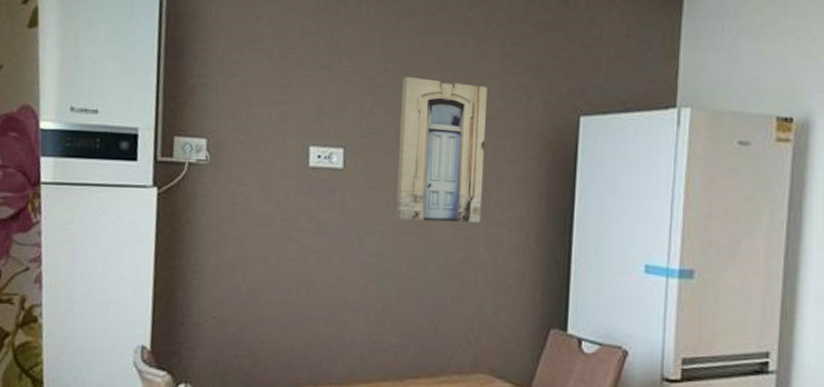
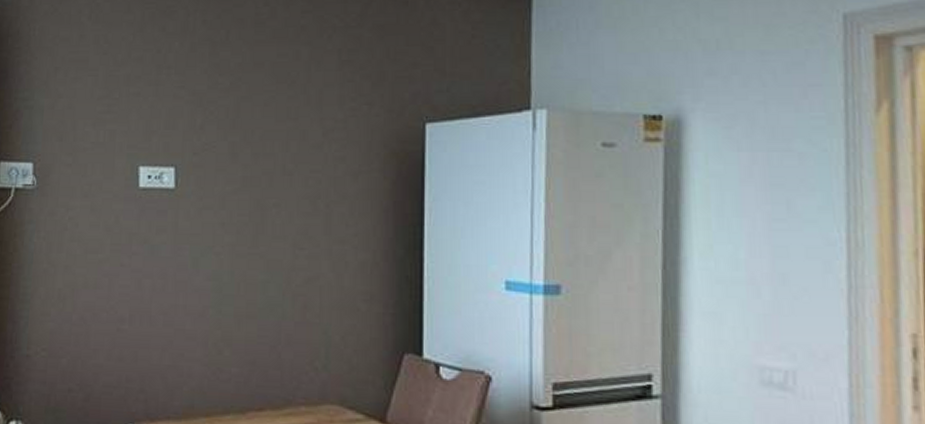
wall art: present [395,76,487,223] -> none [232,89,325,242]

